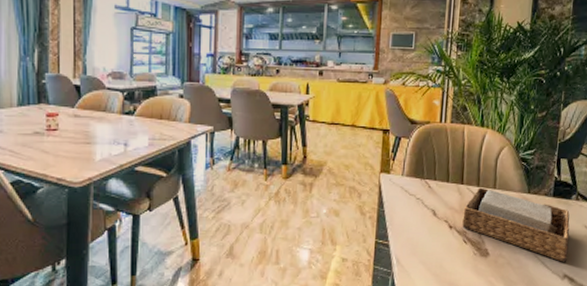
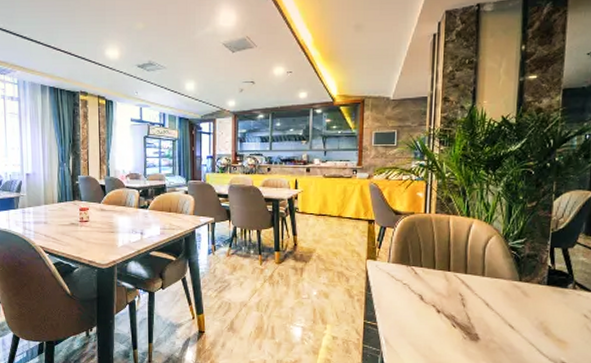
napkin holder: present [461,187,570,262] -> none [449,274,567,350]

